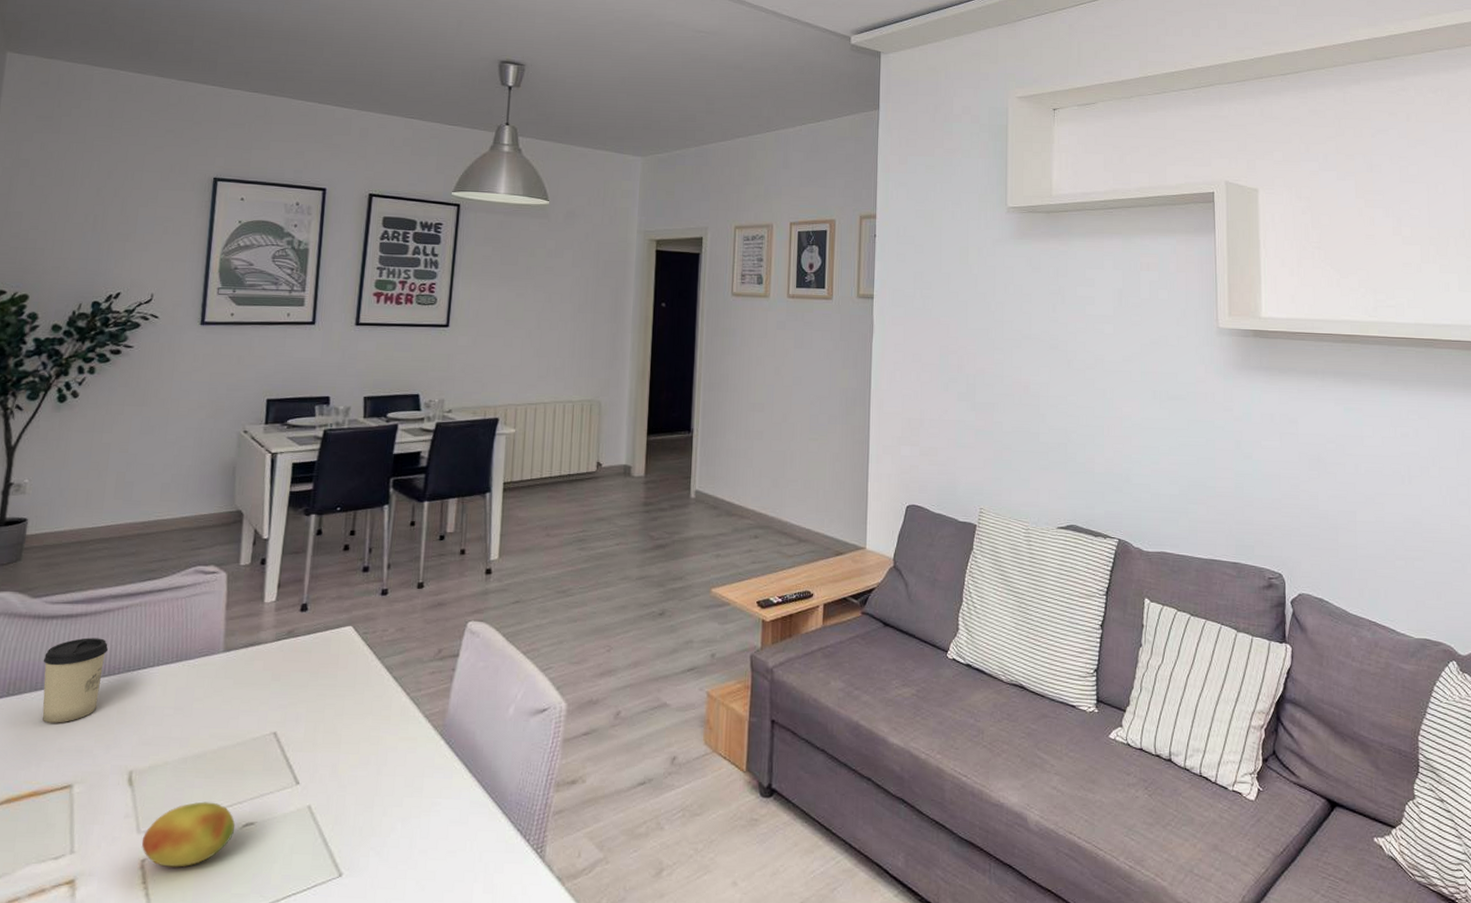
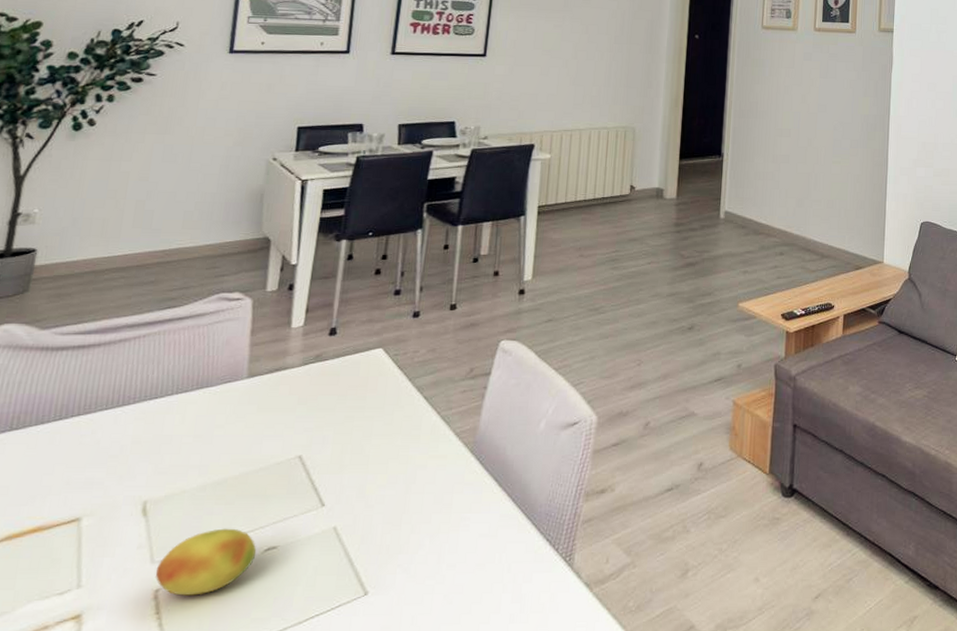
cup: present [42,637,108,723] -> none [49,368,123,456]

